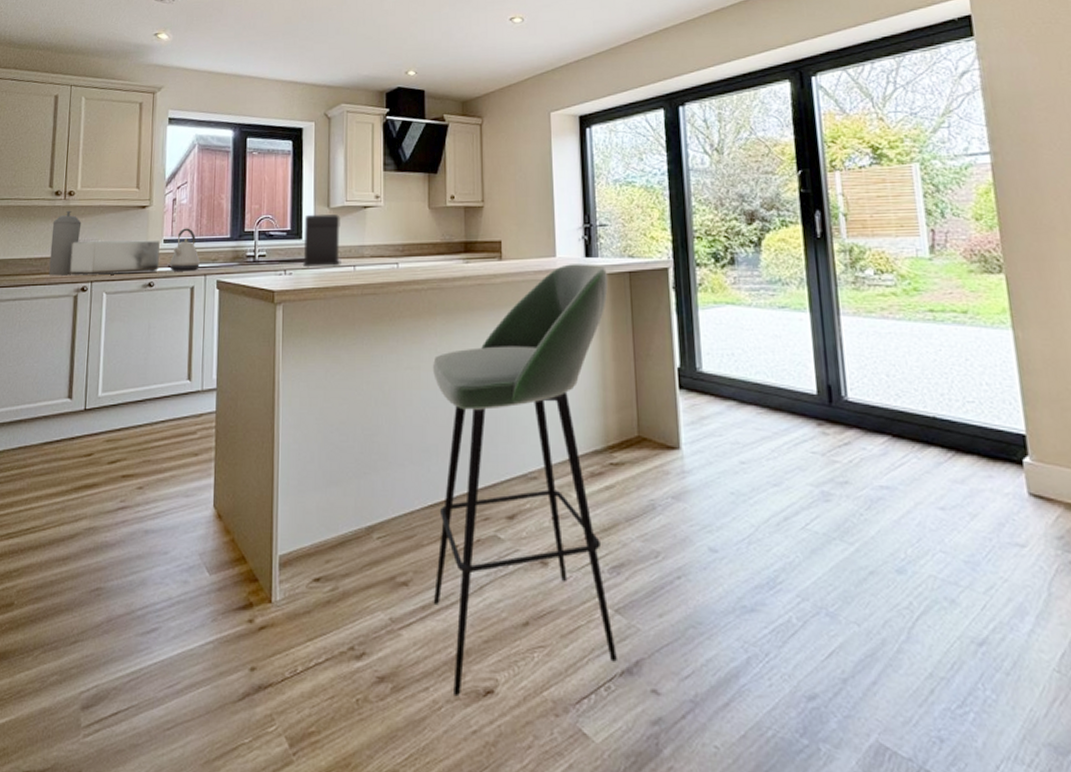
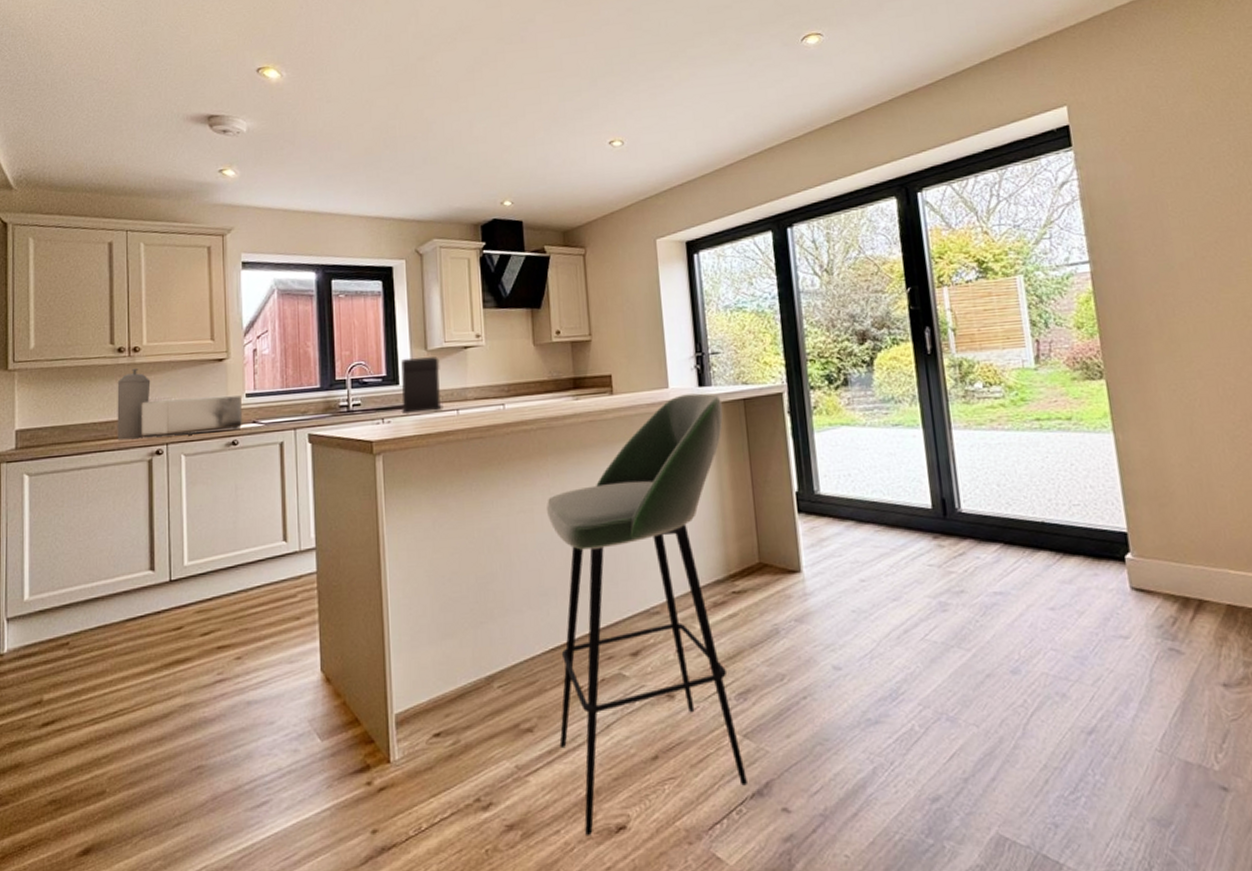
kettle: present [170,228,201,271] -> none [254,380,289,427]

